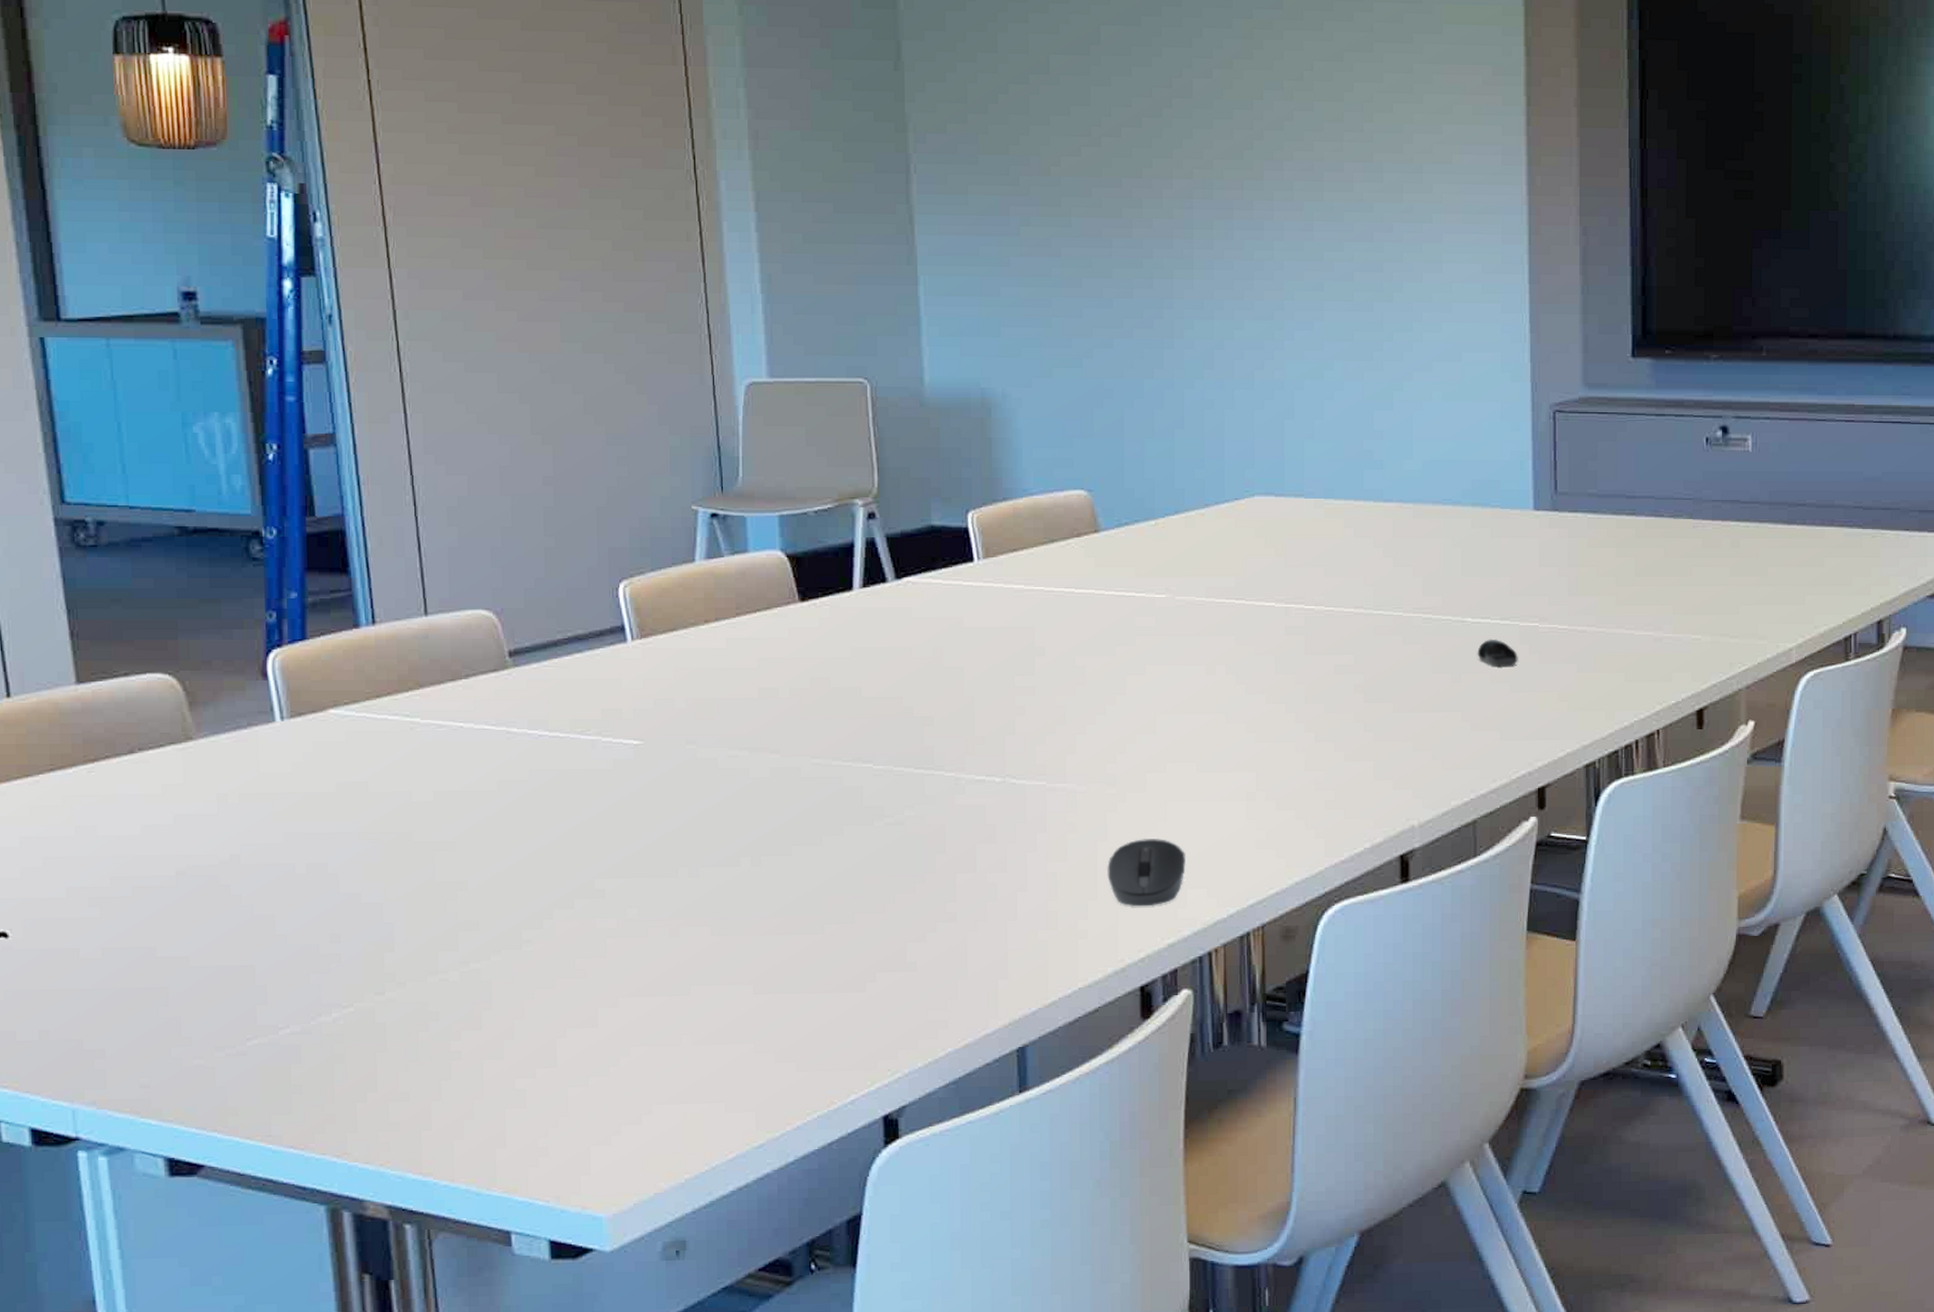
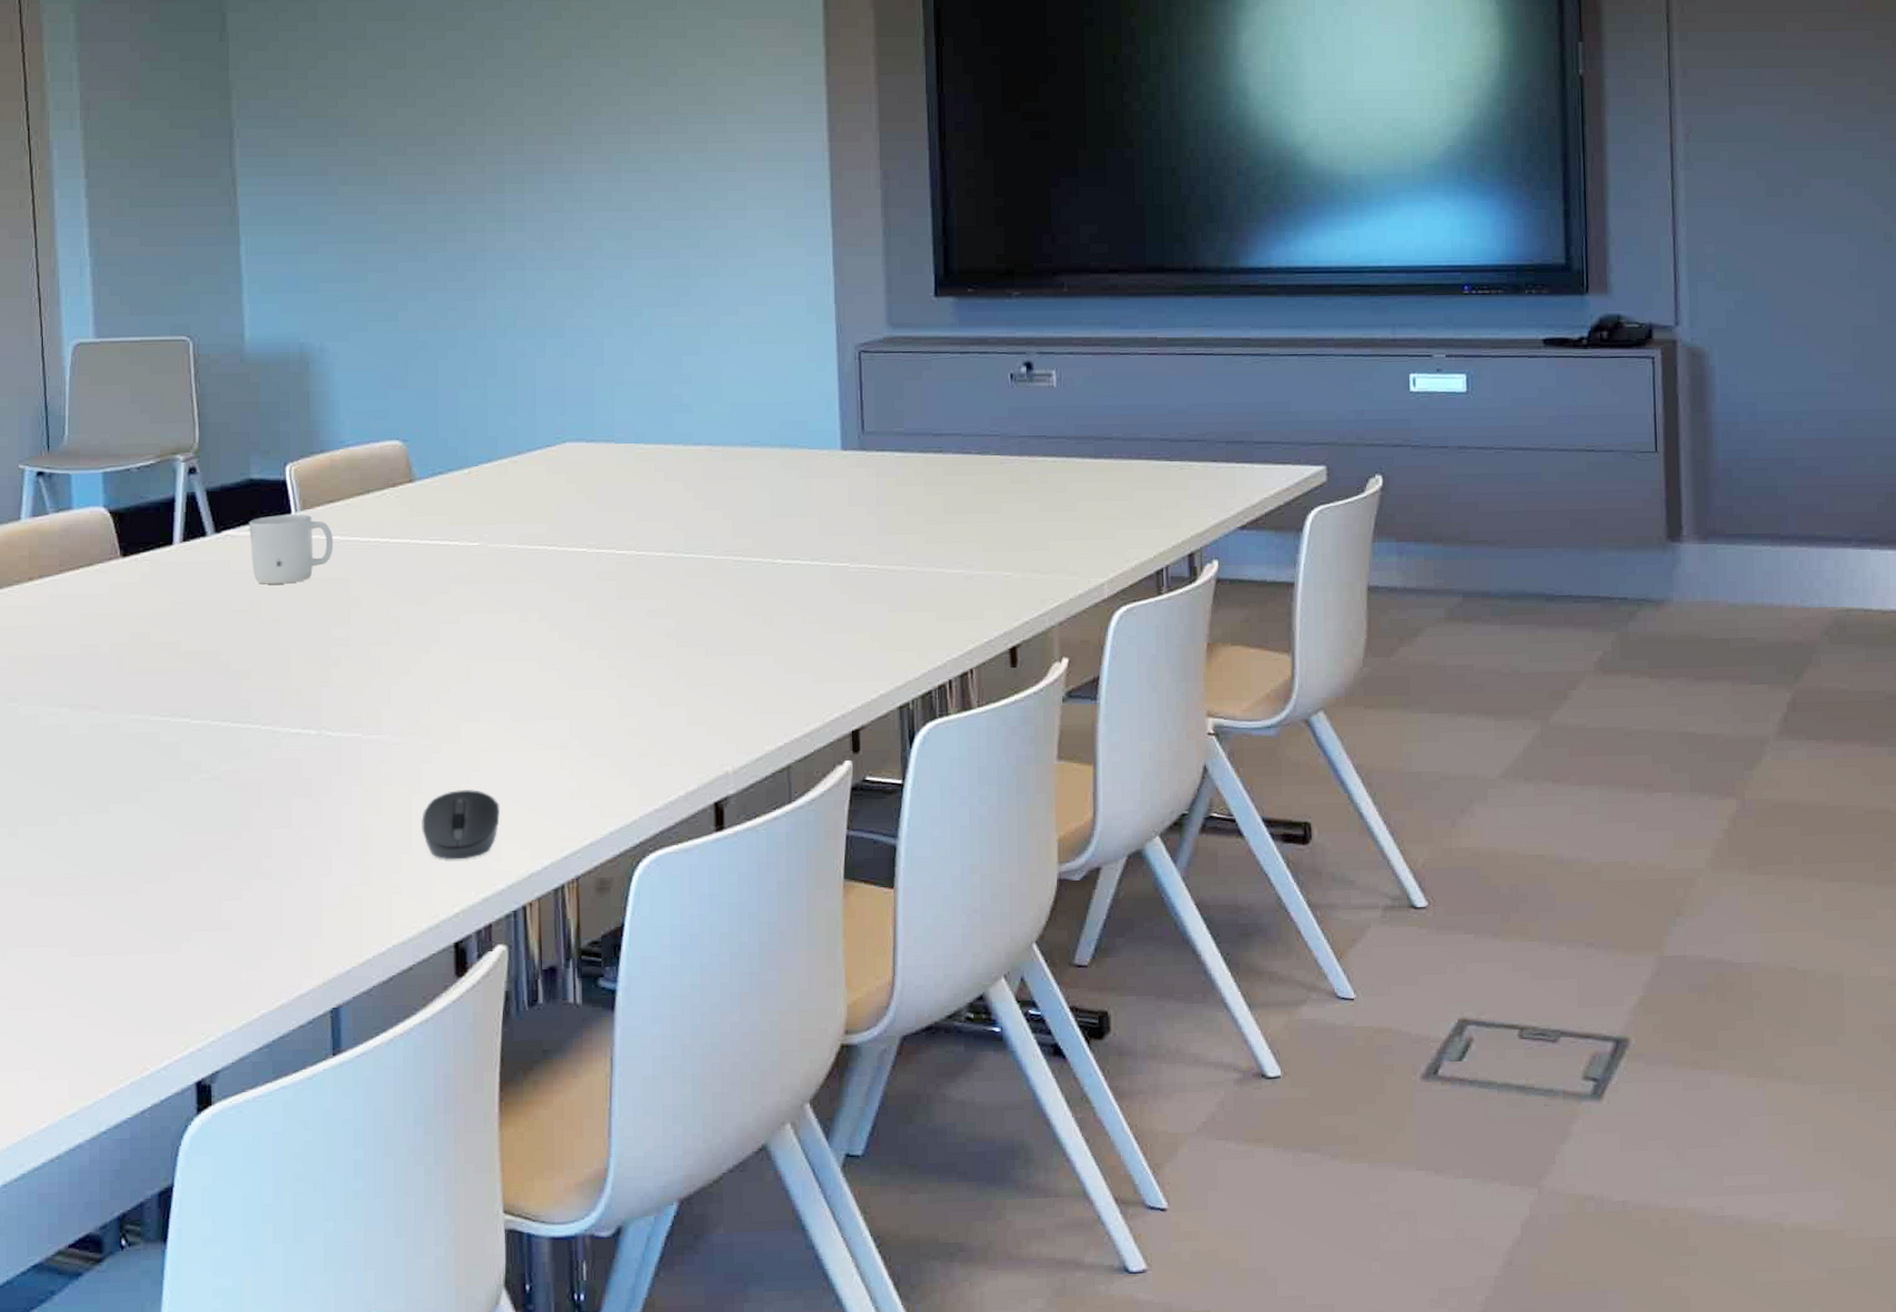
mug: none [930,562,1018,632] -> present [249,514,334,584]
computer mouse: present [1477,638,1518,666] -> none [788,580,829,608]

